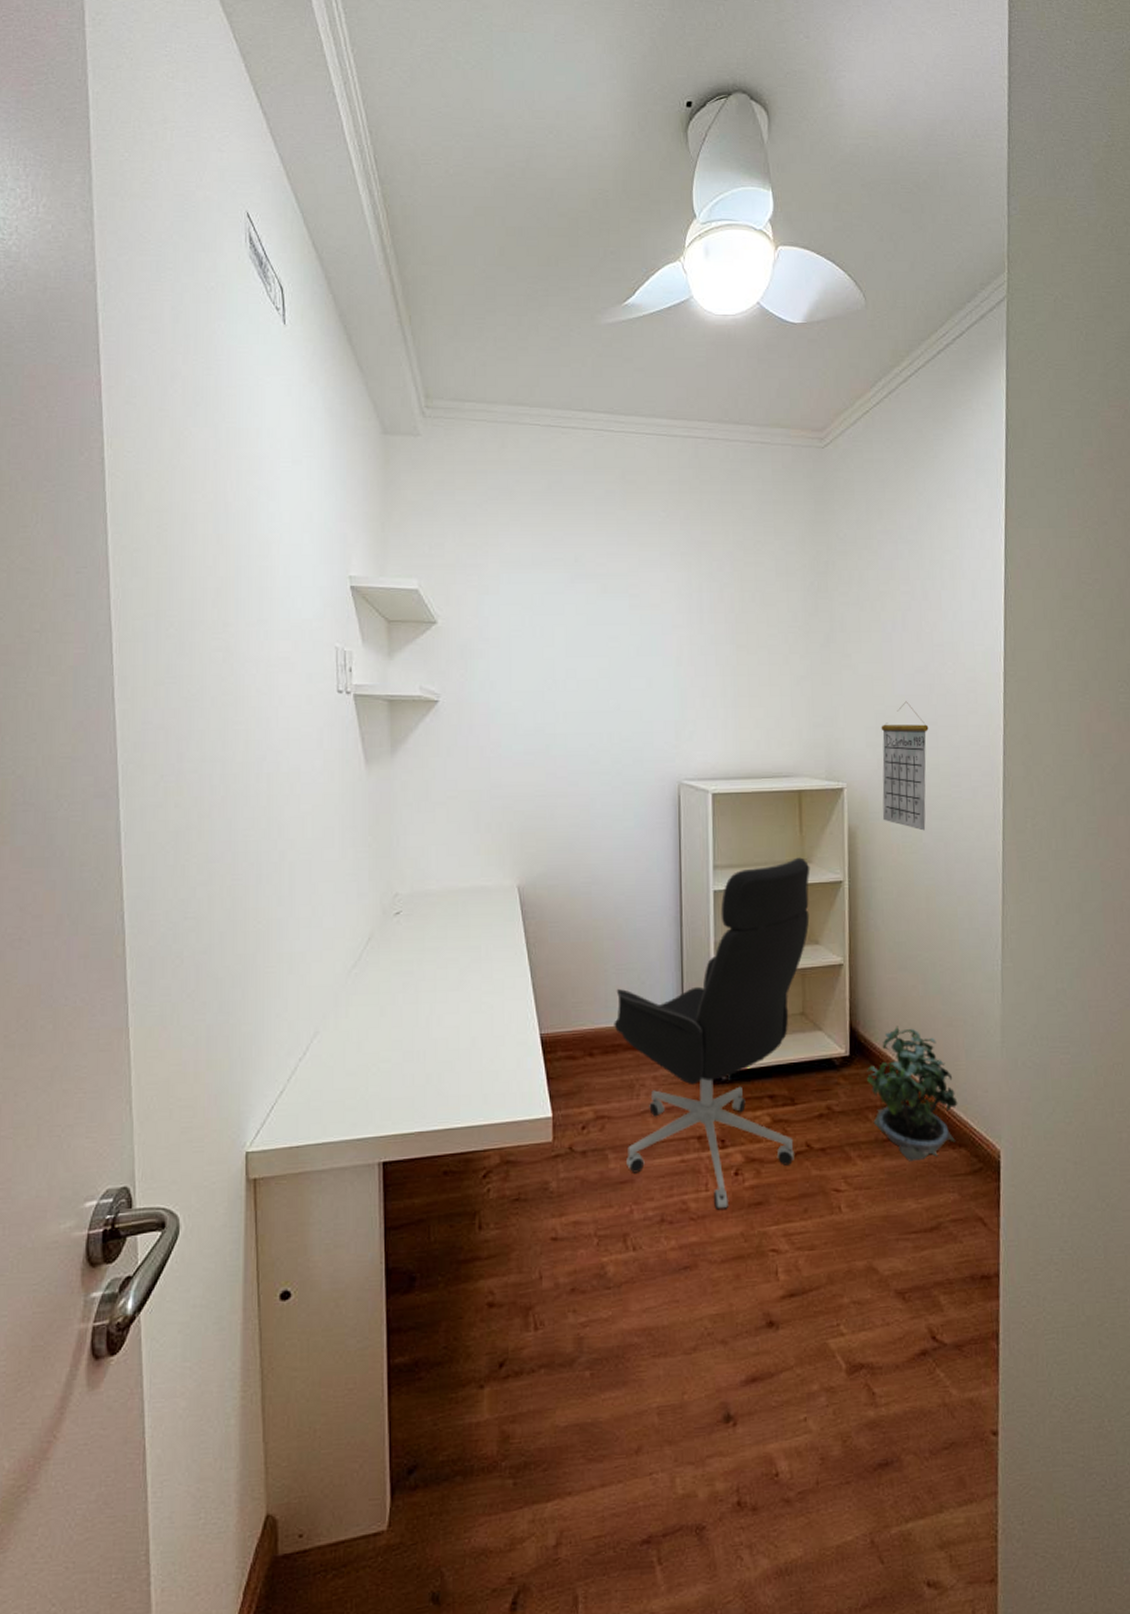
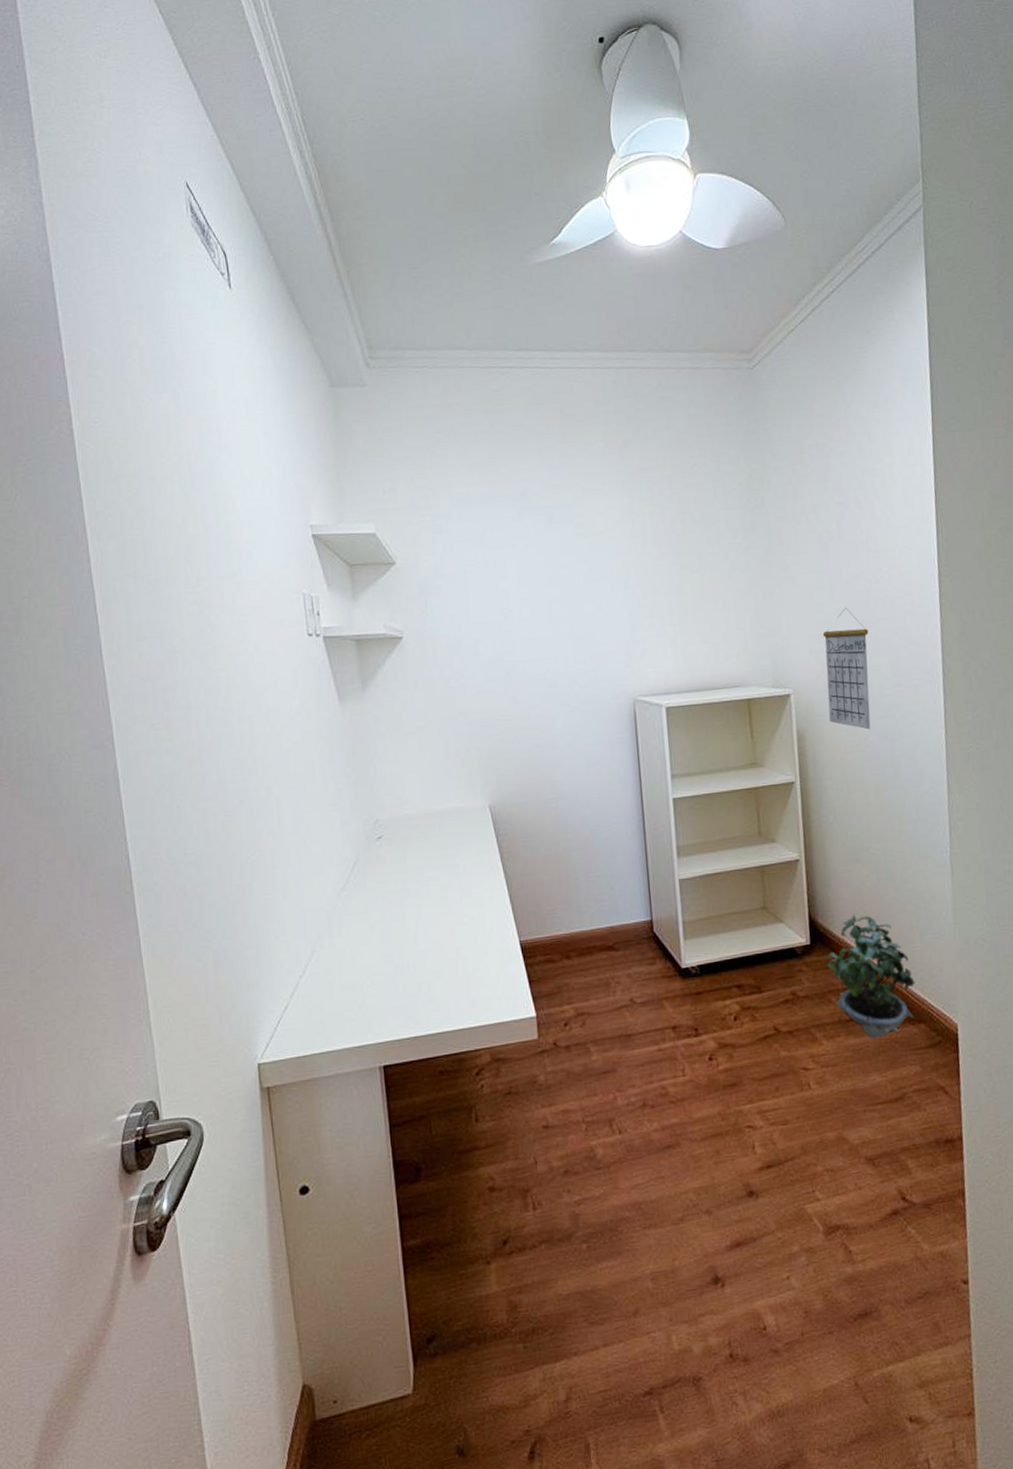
office chair: present [614,857,810,1210] -> none [587,762,765,1093]

